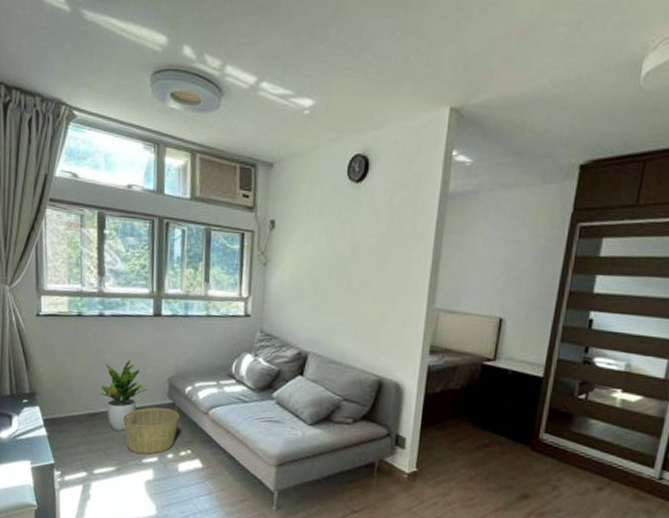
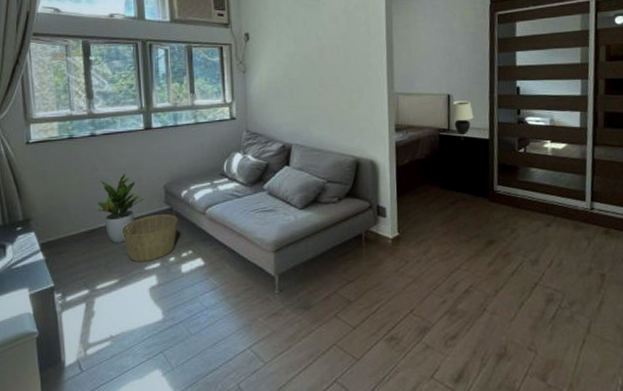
table lamp: none [499,326,529,368] -> present [450,100,474,134]

